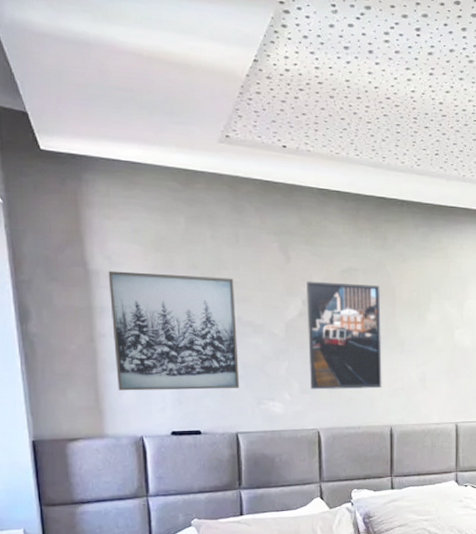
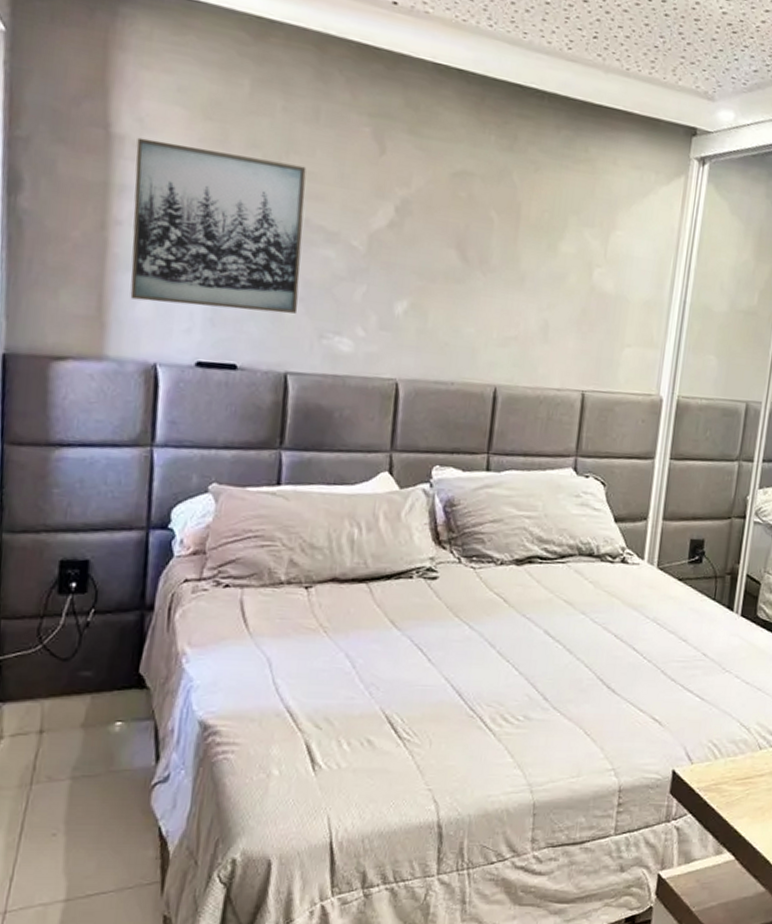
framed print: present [307,281,382,390] -> none [393,182,501,334]

